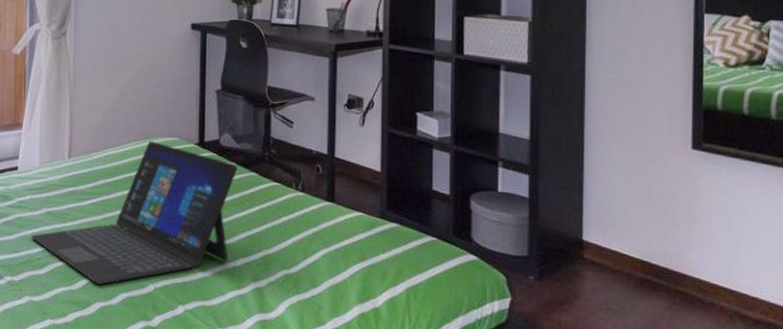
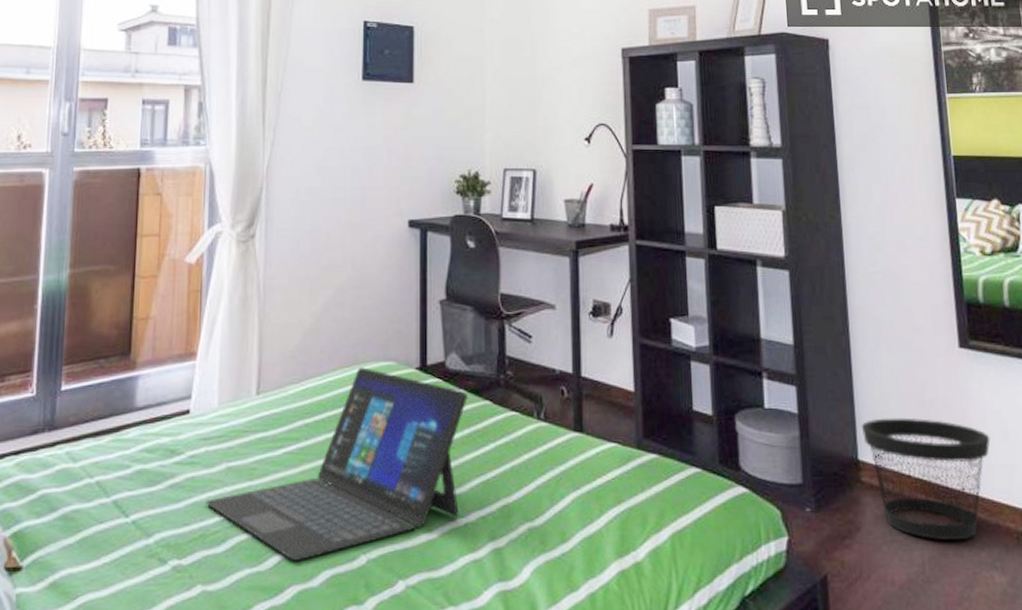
wastebasket: none [588,206,714,314] -> present [861,417,990,541]

